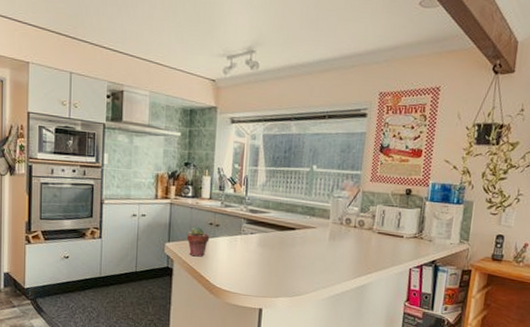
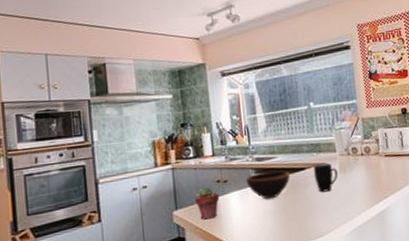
bowl: none [236,224,280,251] -> present [245,170,291,200]
mug: none [302,226,328,256] -> present [313,162,339,193]

